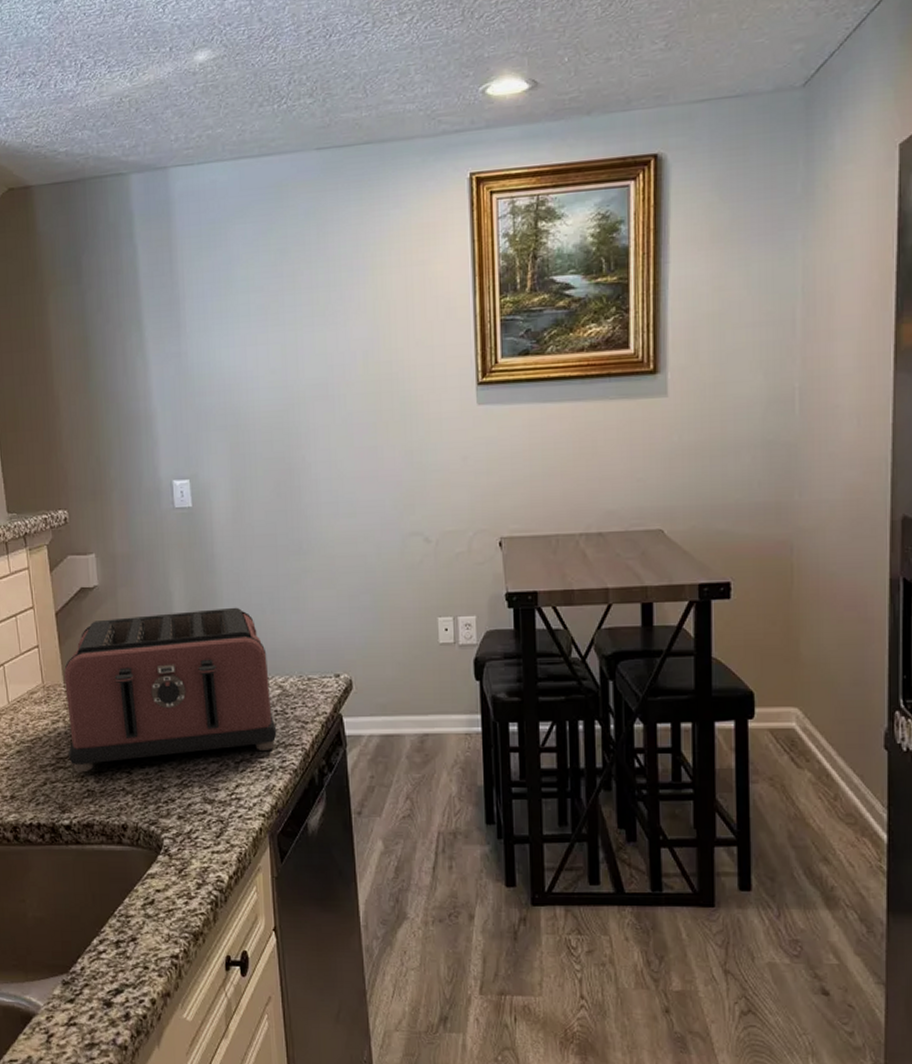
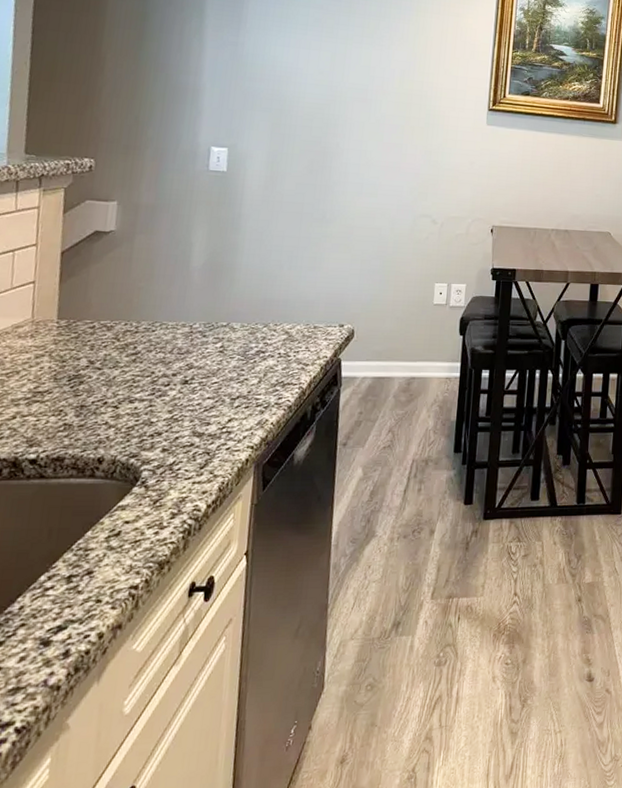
toaster: present [64,607,277,773] -> none [48,261,278,407]

